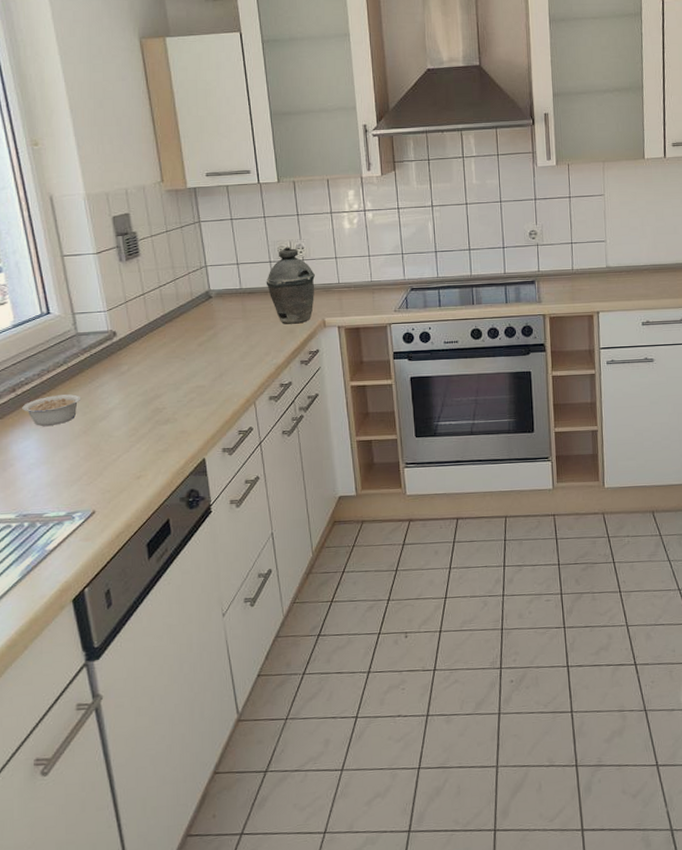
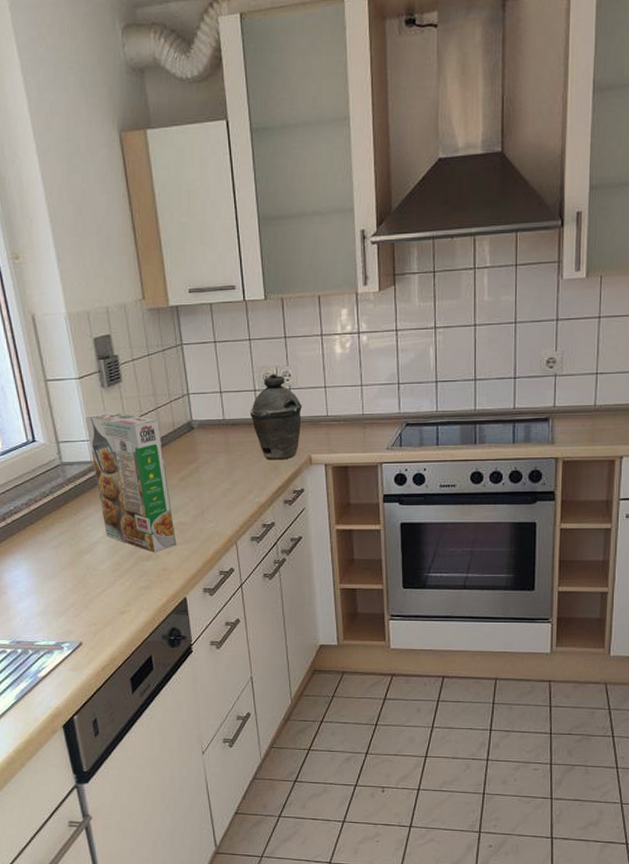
legume: present [22,394,82,426] -> none [12,525,67,556]
cereal box: none [102,283,195,417] -> present [84,411,177,553]

